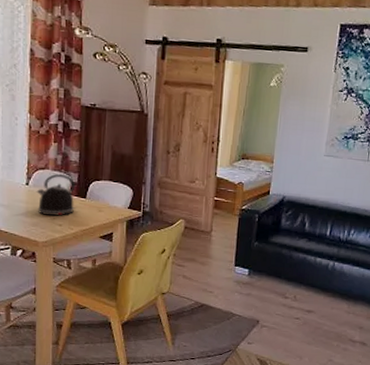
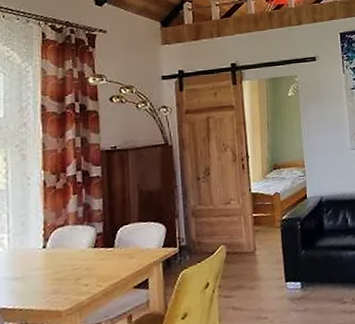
kettle: present [36,173,76,216] -> none [55,226,104,278]

